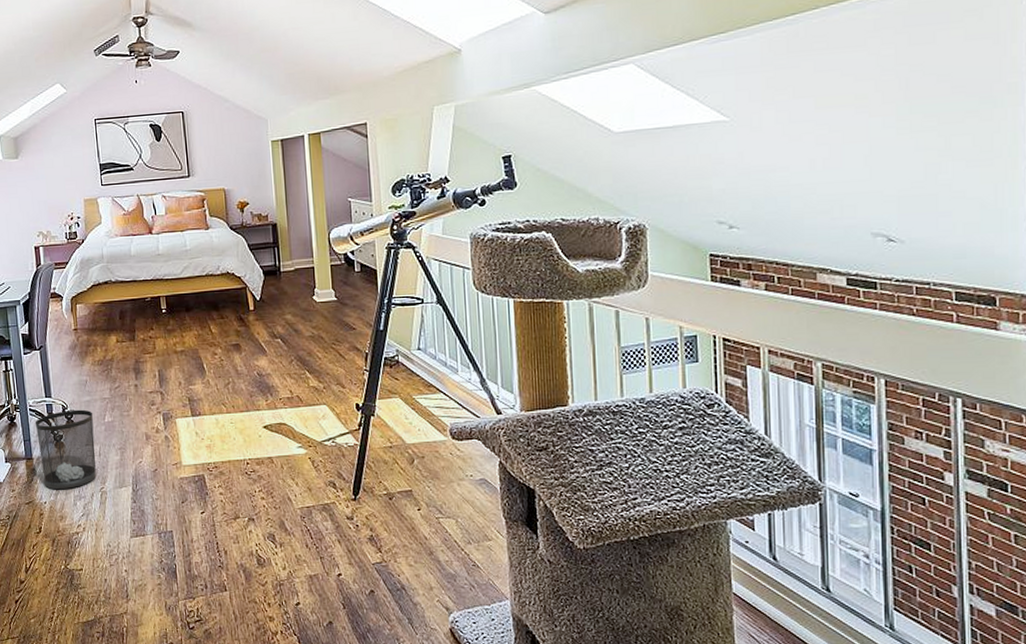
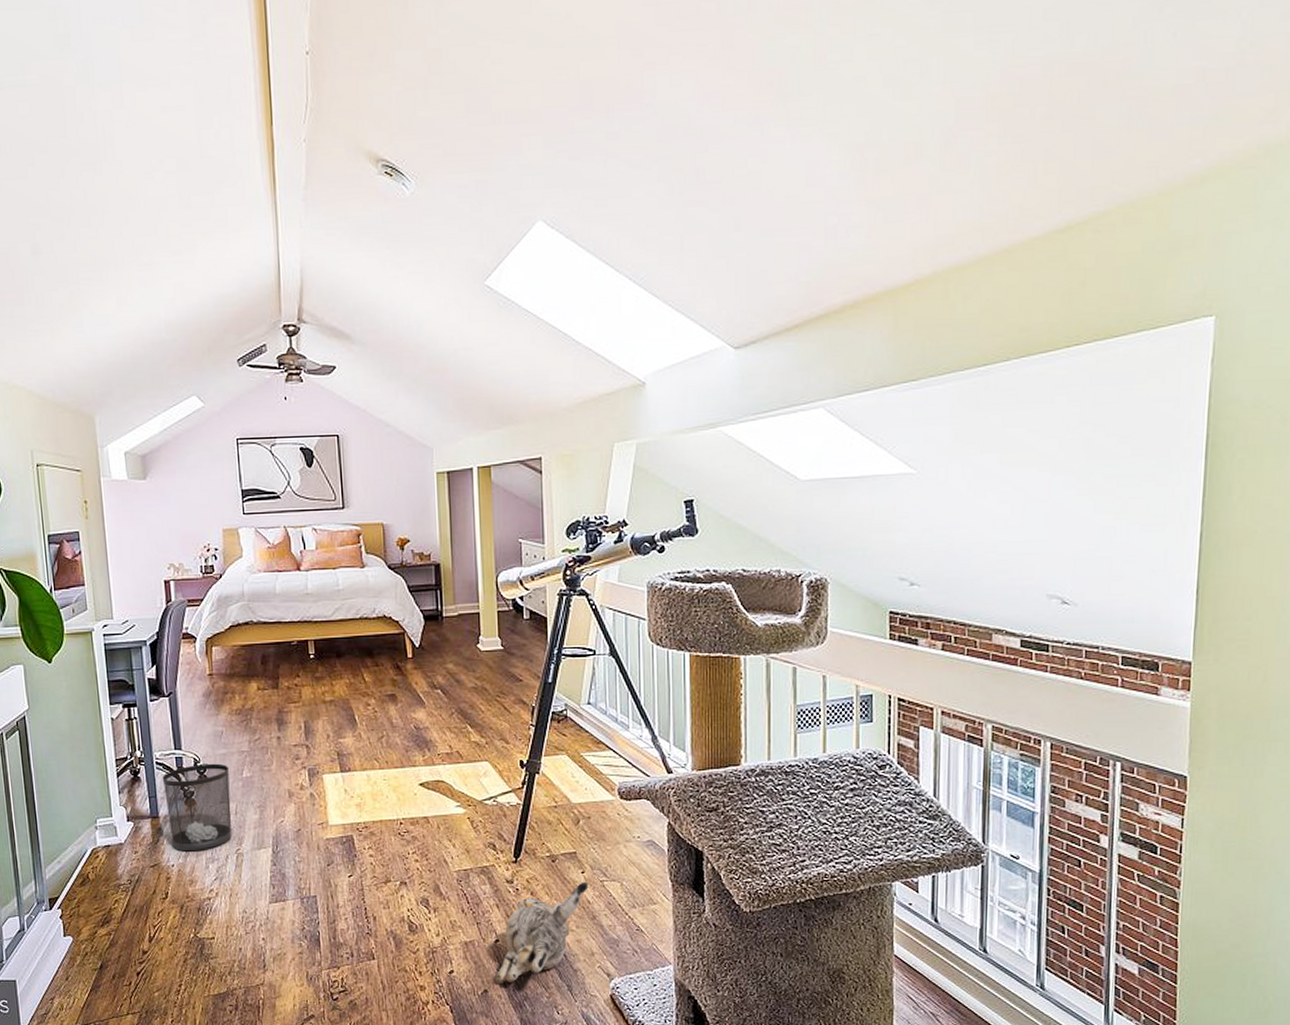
cat: none [339,518,425,616] -> present [495,882,589,983]

